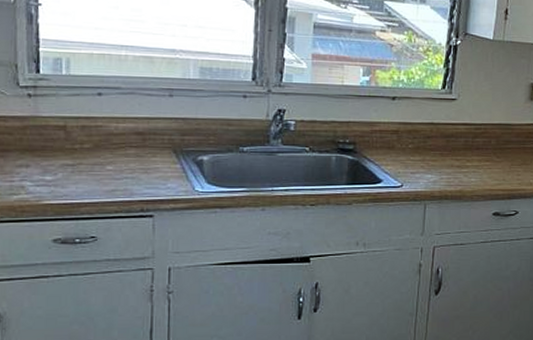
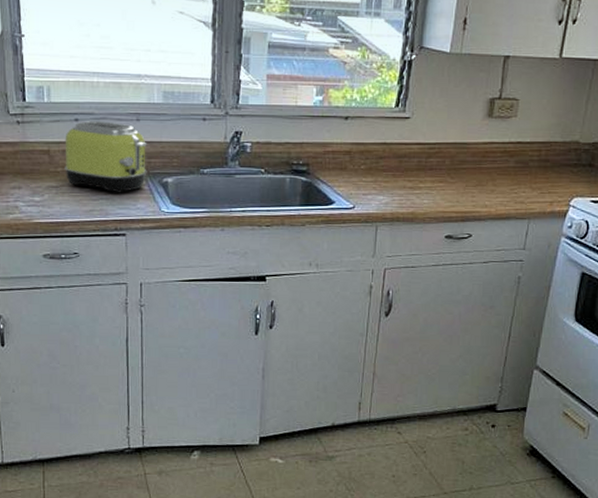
toaster: none [83,95,181,172] -> present [65,121,147,193]

